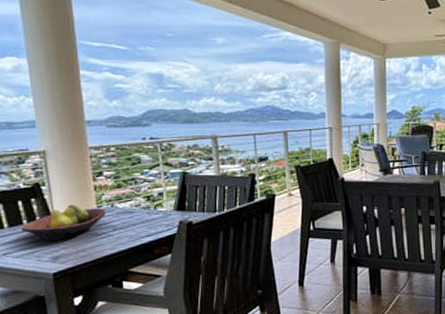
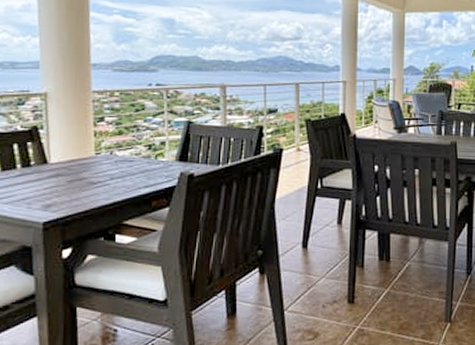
fruit bowl: present [21,204,106,242] -> none [14,150,104,189]

